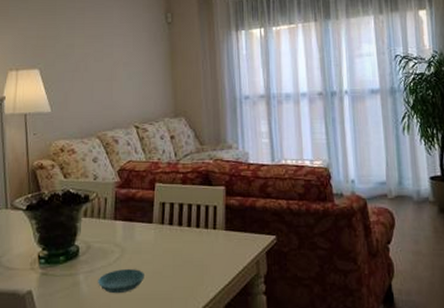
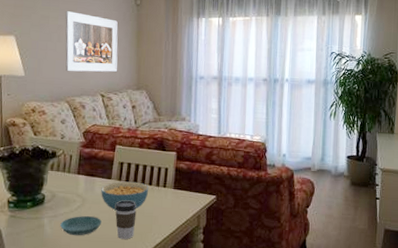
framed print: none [91,37,152,104] -> present [65,11,118,72]
cereal bowl: none [142,225,197,261] -> present [101,181,149,211]
coffee cup: none [158,247,184,295] -> present [115,200,137,239]

